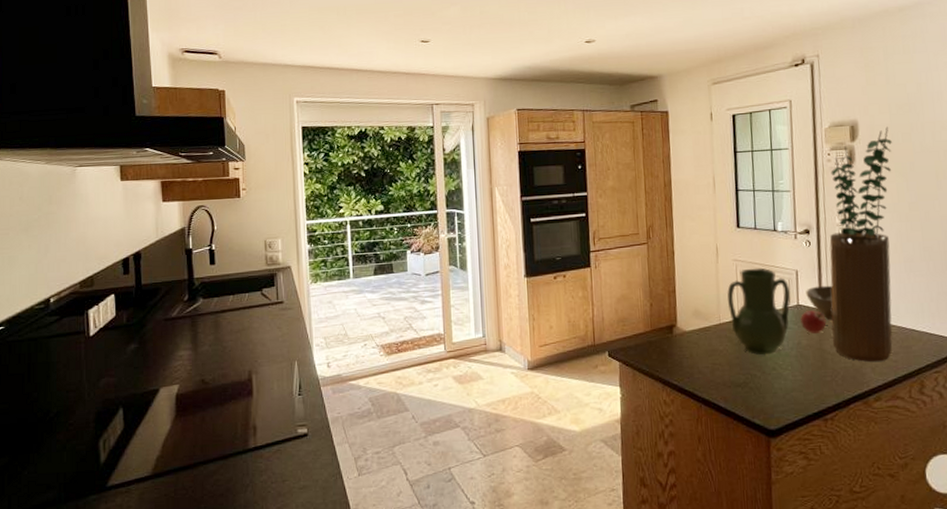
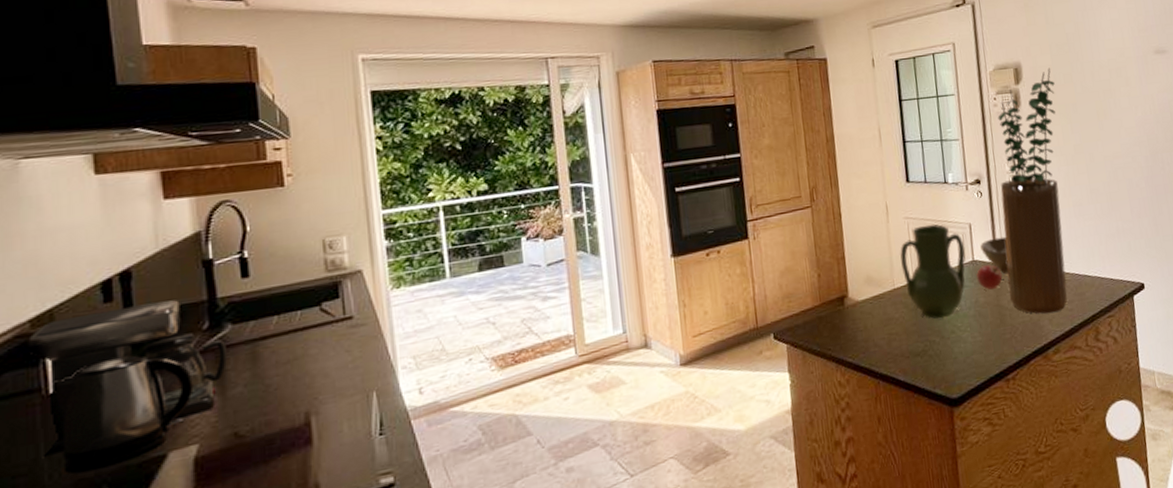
coffee maker: none [78,277,199,380] -> present [28,300,227,457]
kettle: none [91,314,177,395] -> present [52,355,194,475]

